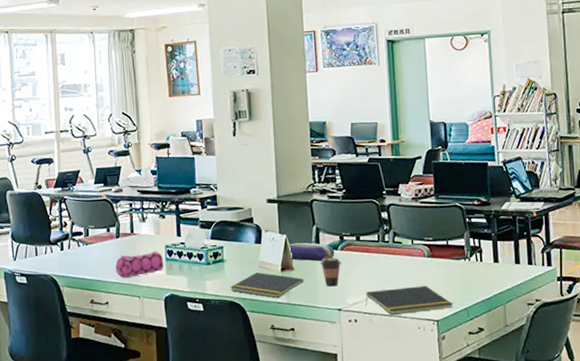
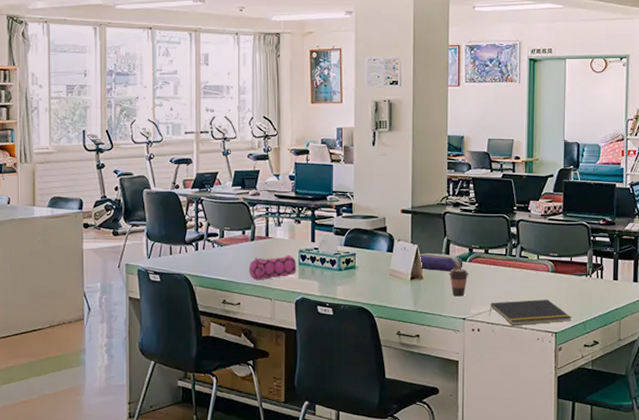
notepad: present [230,272,304,298] -> none [360,280,432,306]

